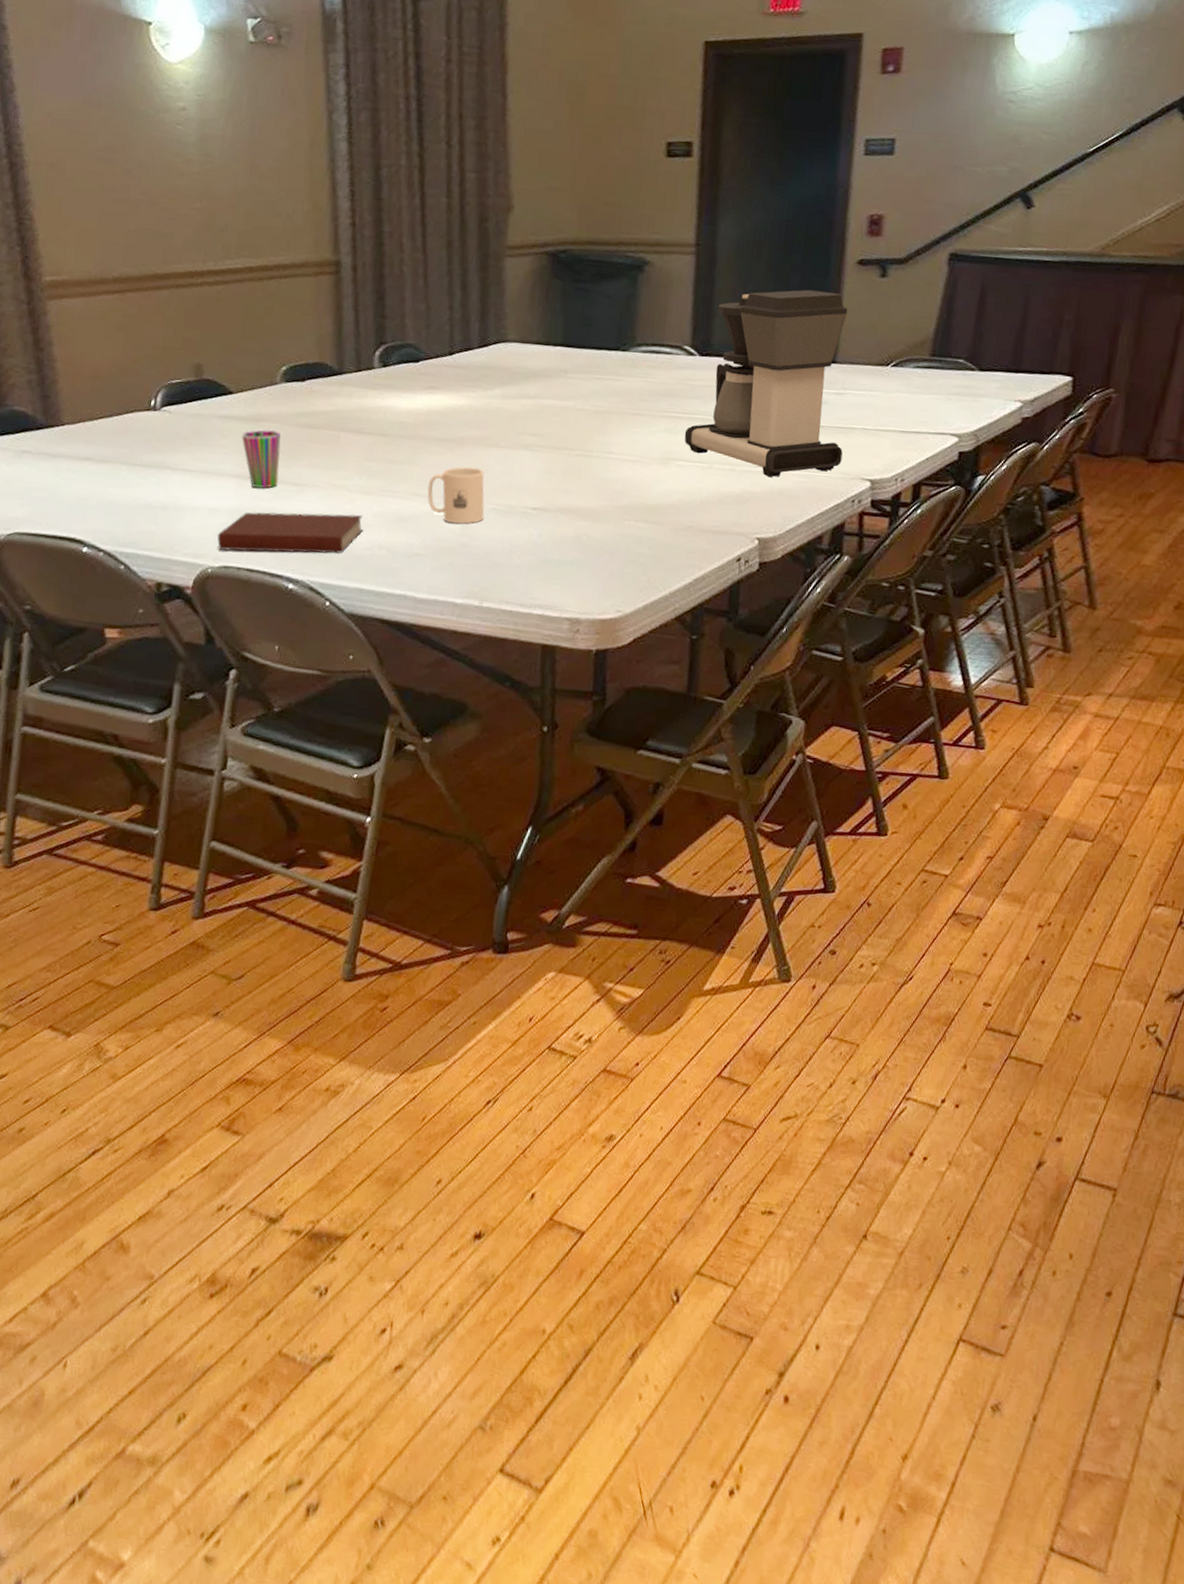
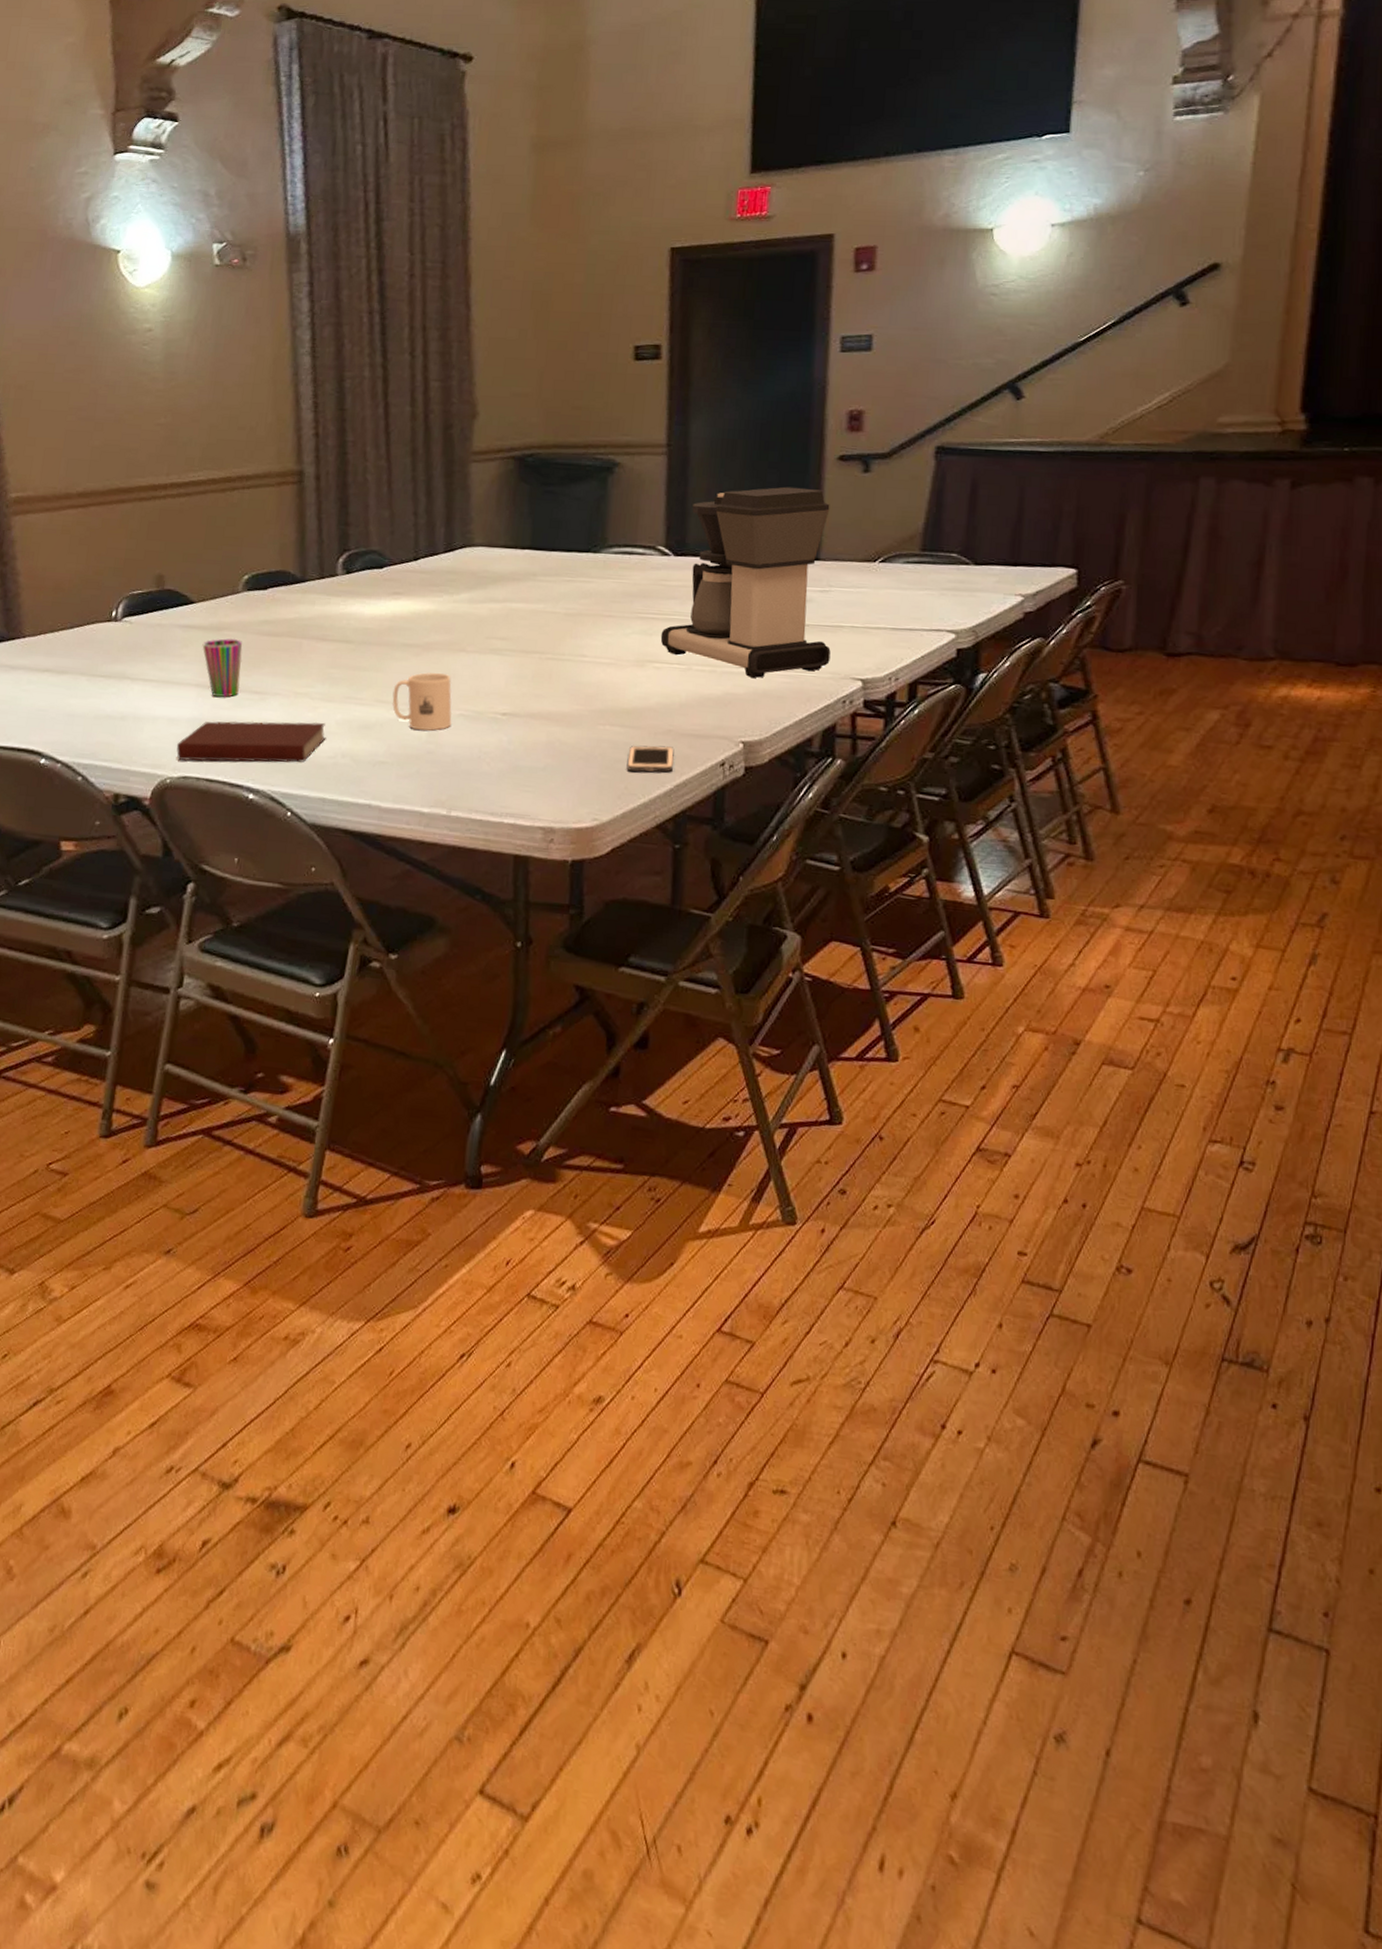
cell phone: none [649,540,695,568] -> present [626,745,675,773]

